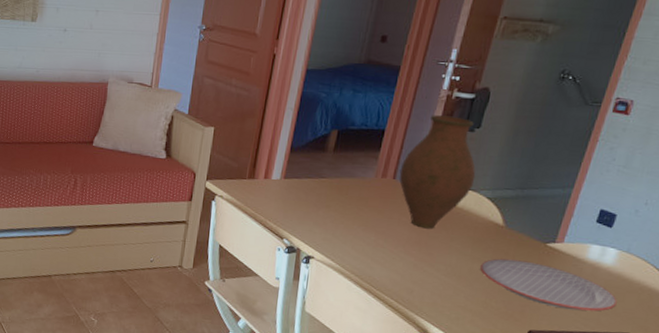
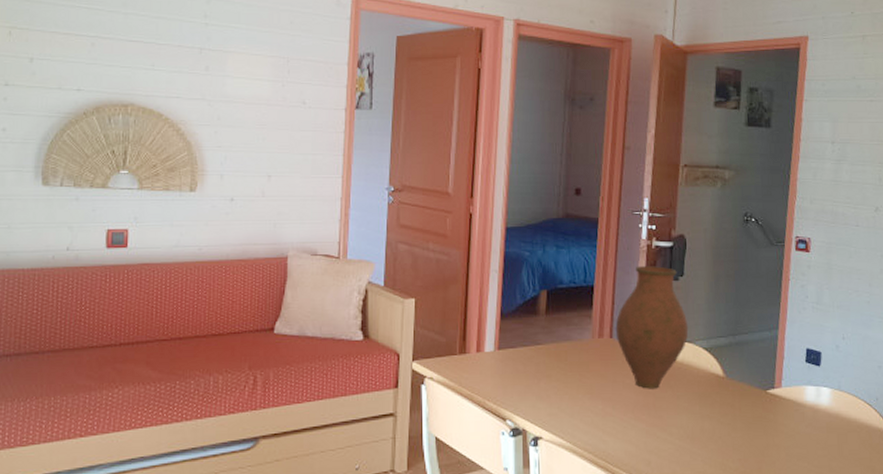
plate: present [480,258,617,312] -> none [711,412,842,460]

